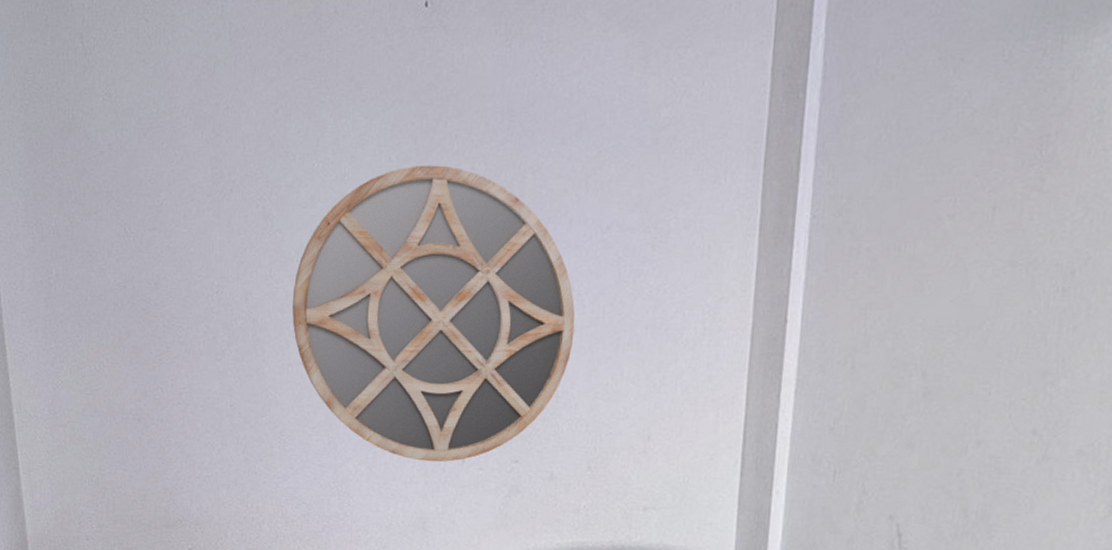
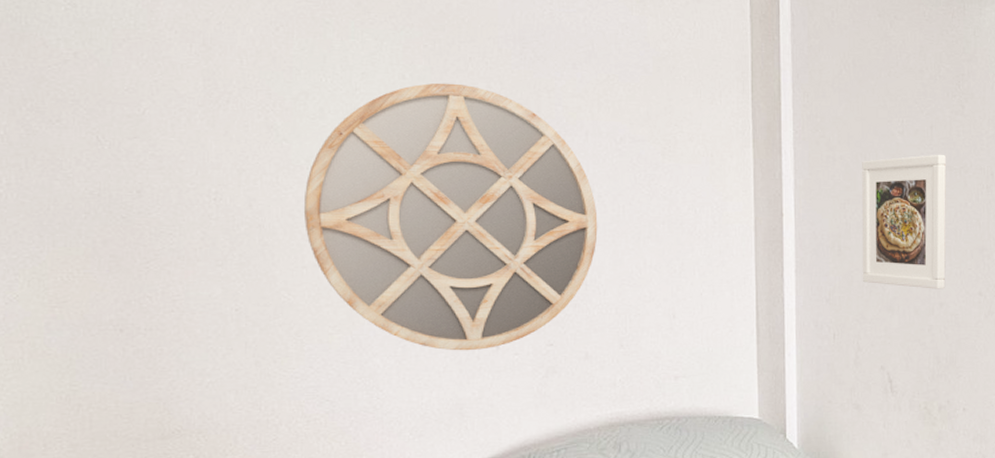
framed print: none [877,244,1011,424] -> present [862,154,947,289]

